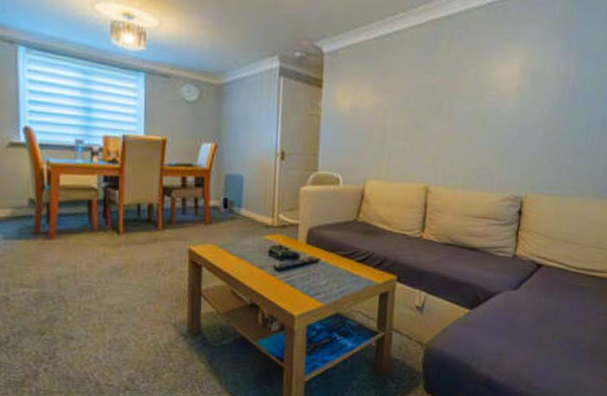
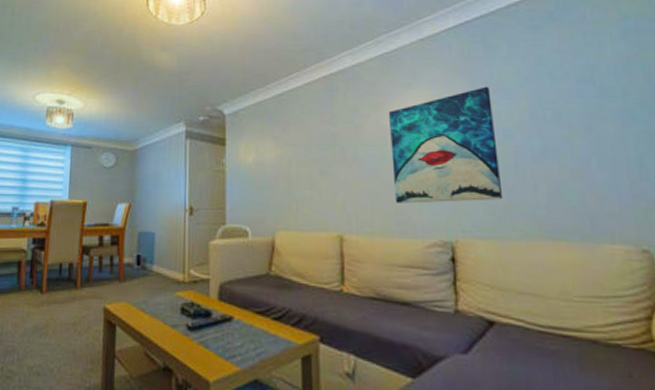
wall art: none [480,50,582,161] -> present [388,86,504,204]

